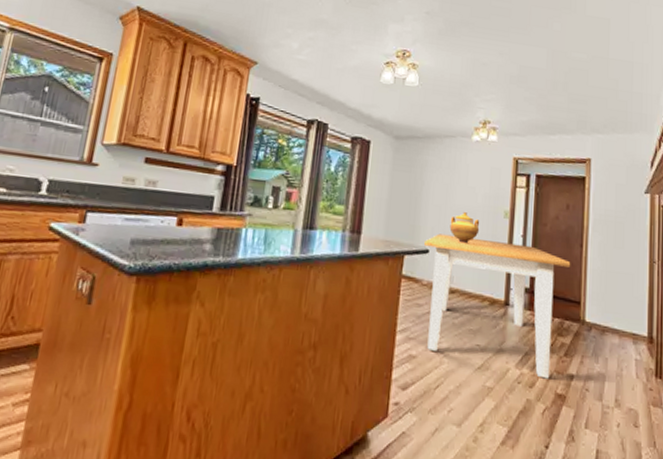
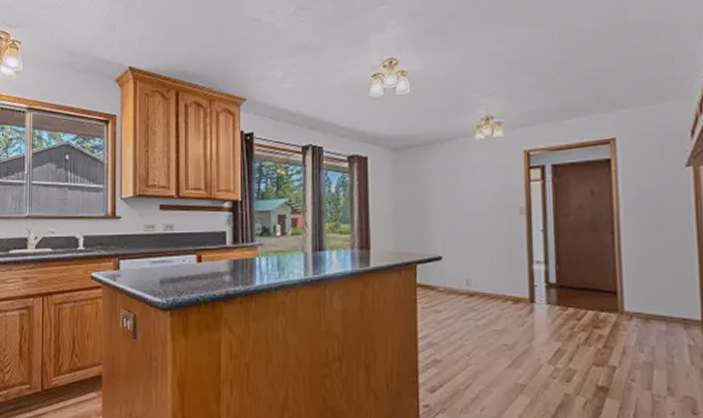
table: present [424,233,571,379] -> none [436,239,602,372]
ceramic pot: present [449,212,480,244] -> none [461,214,494,246]

